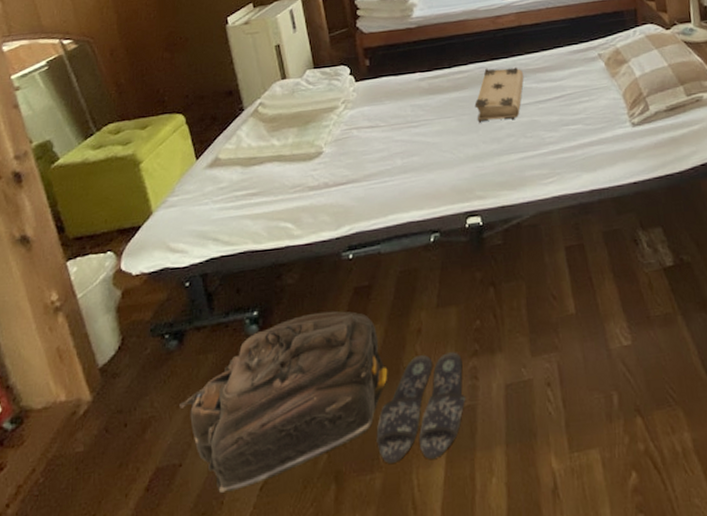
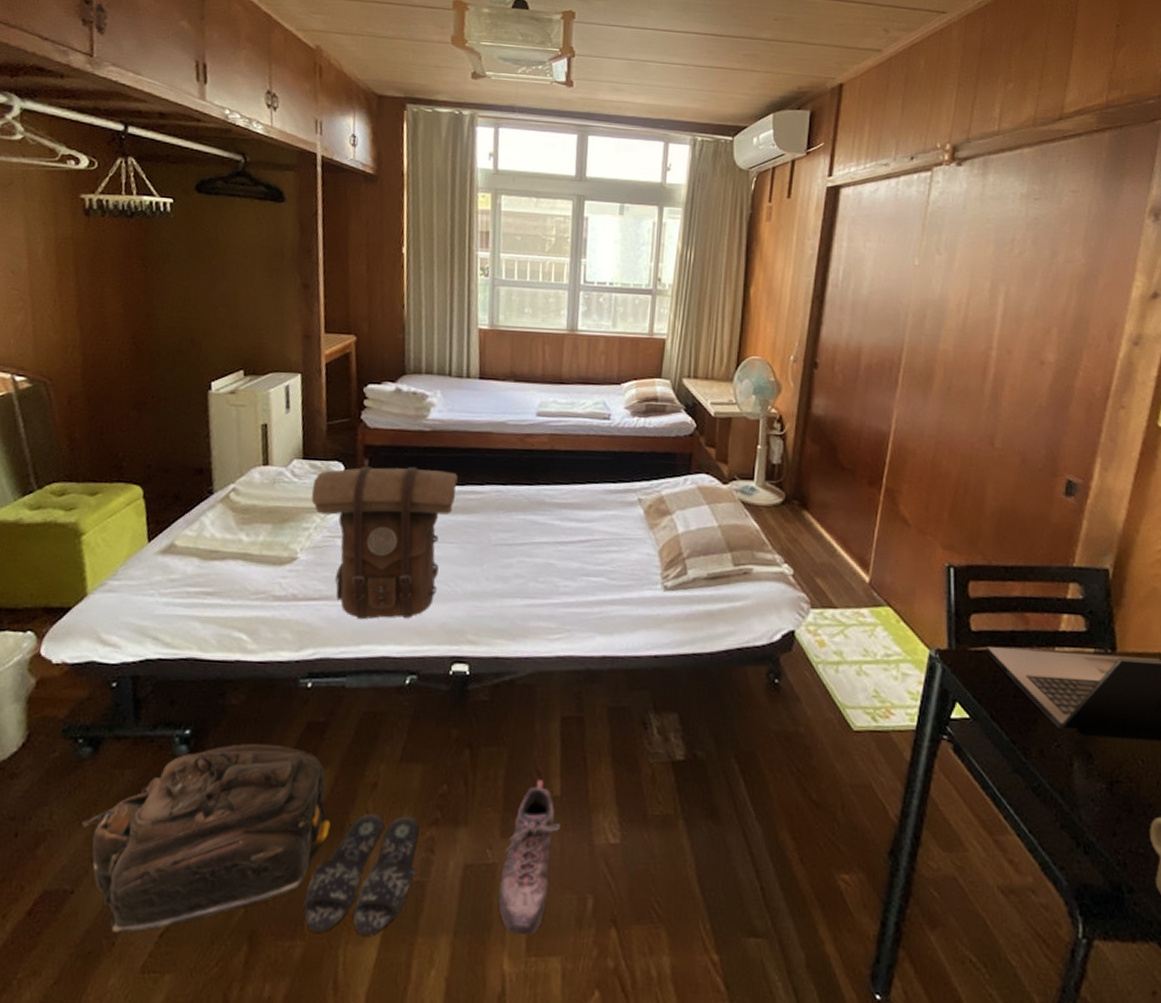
backpack: none [325,58,447,195] -> present [311,466,458,620]
bible: present [474,67,524,123] -> none [483,493,547,560]
athletic shoe: none [536,302,580,437] -> present [498,780,561,936]

